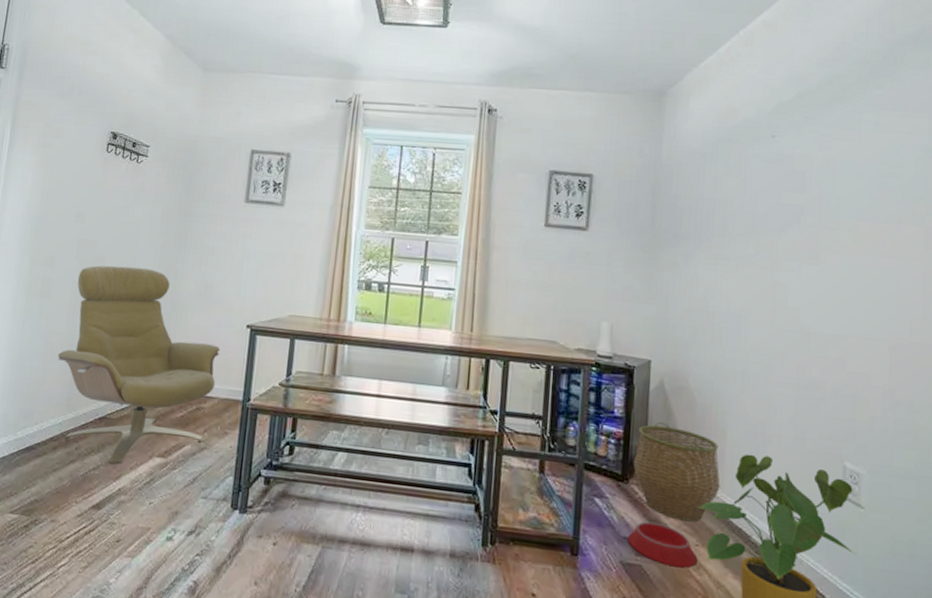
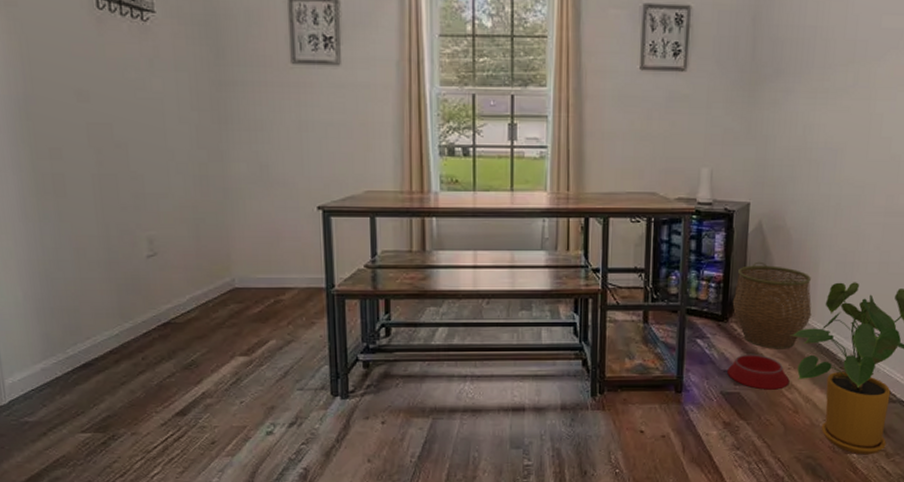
chair: present [57,265,221,464] -> none [94,152,292,369]

